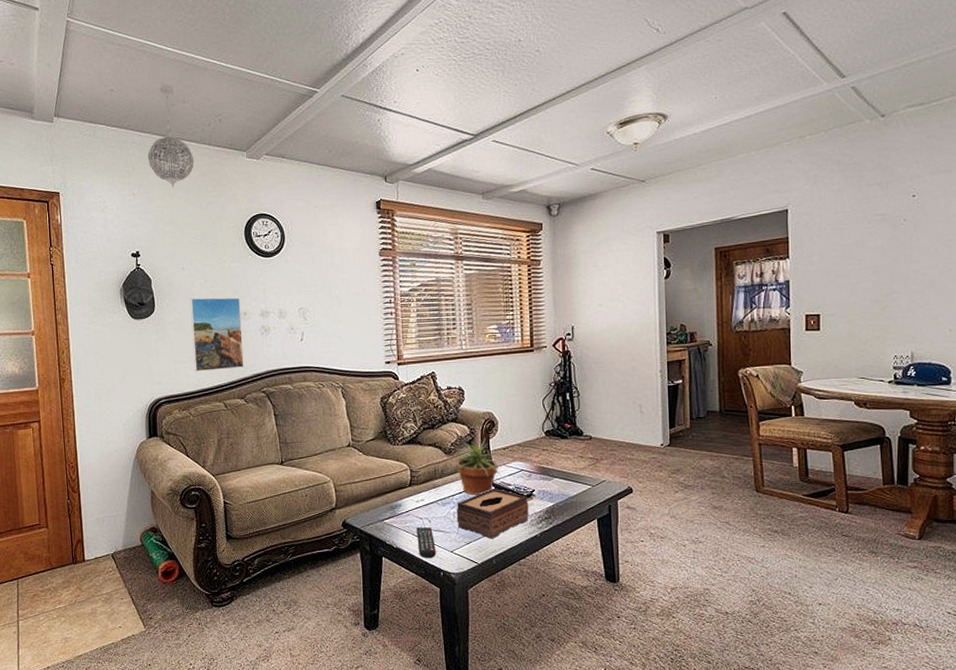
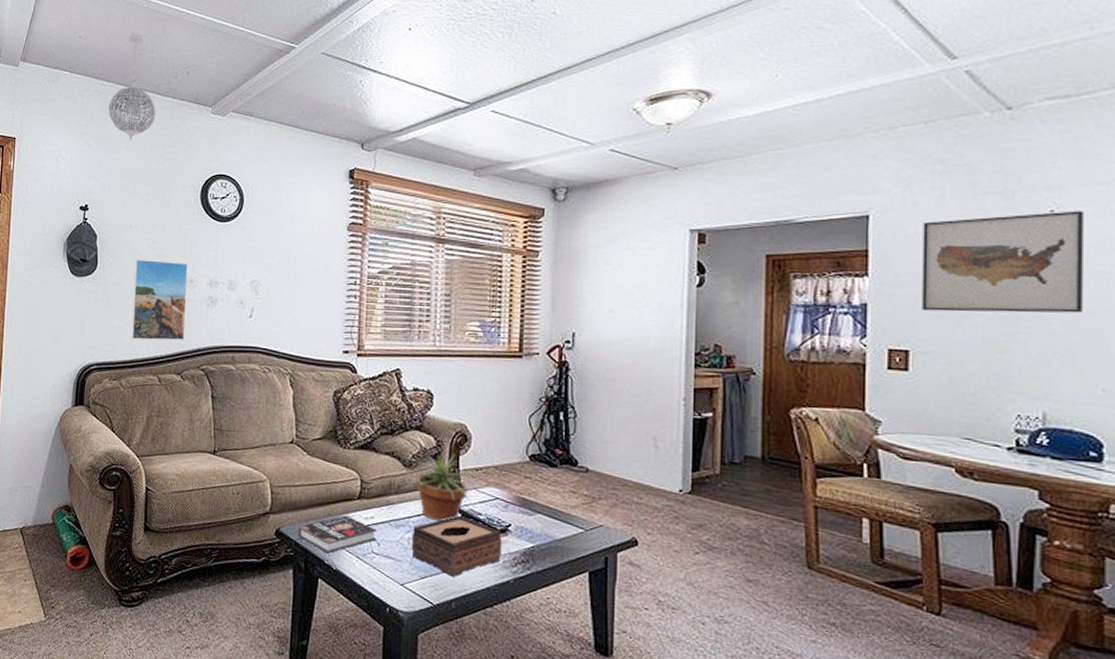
book: none [361,501,428,535] -> present [298,515,377,554]
remote control: present [416,526,436,558] -> none [361,548,383,589]
wall art: none [826,194,935,282] -> present [922,210,1083,313]

